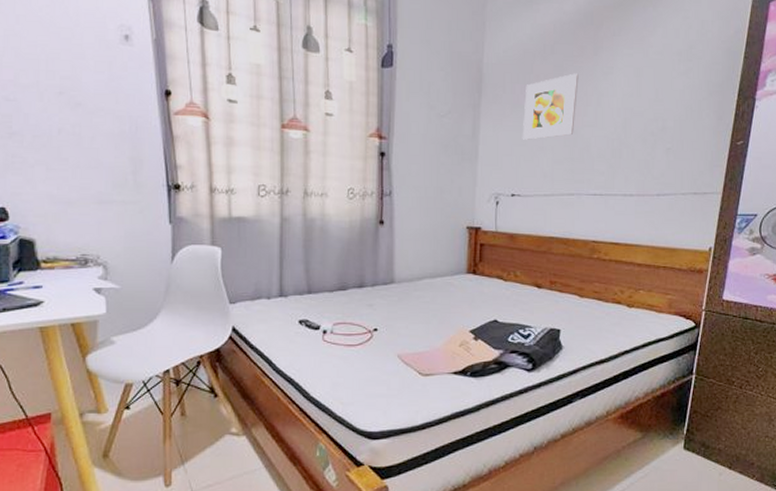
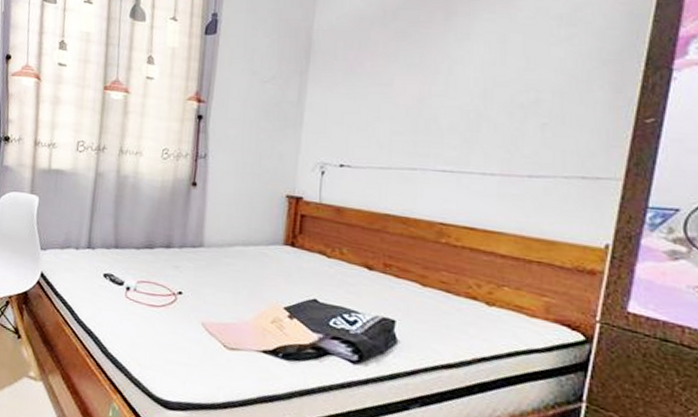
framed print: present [522,73,579,140] -> none [355,39,426,108]

